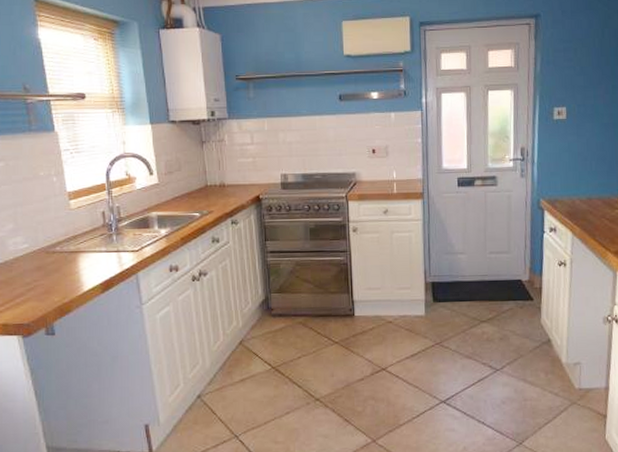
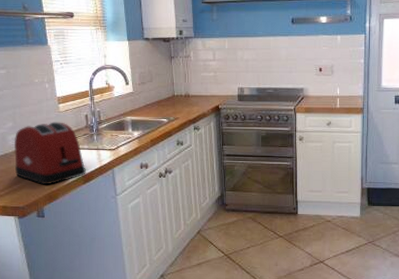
toaster: none [15,221,106,297] -> present [14,122,87,185]

